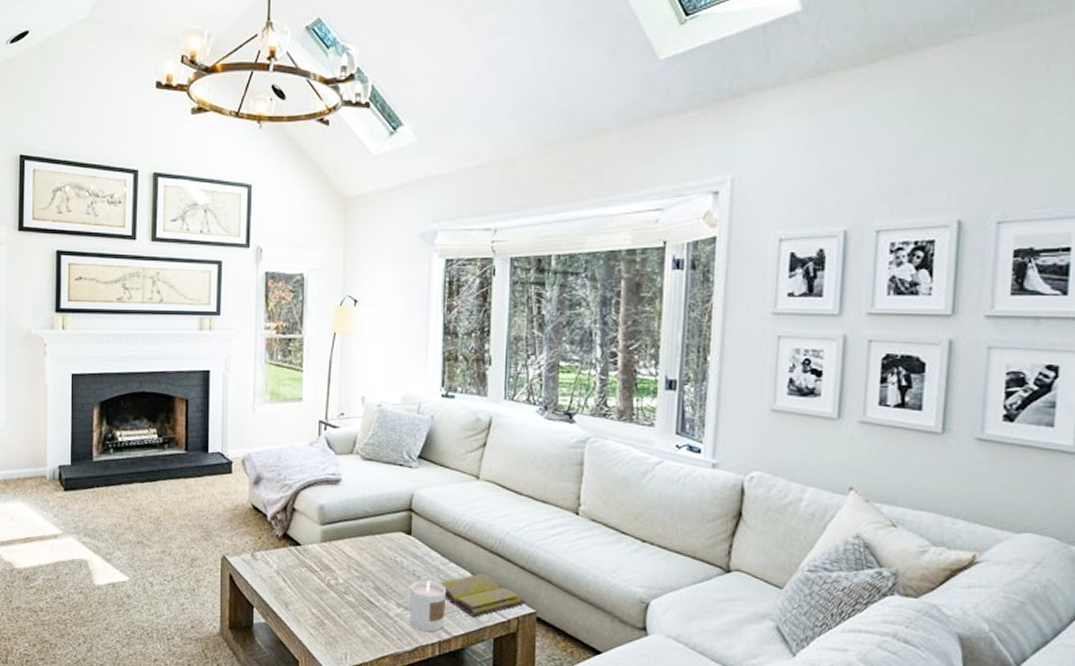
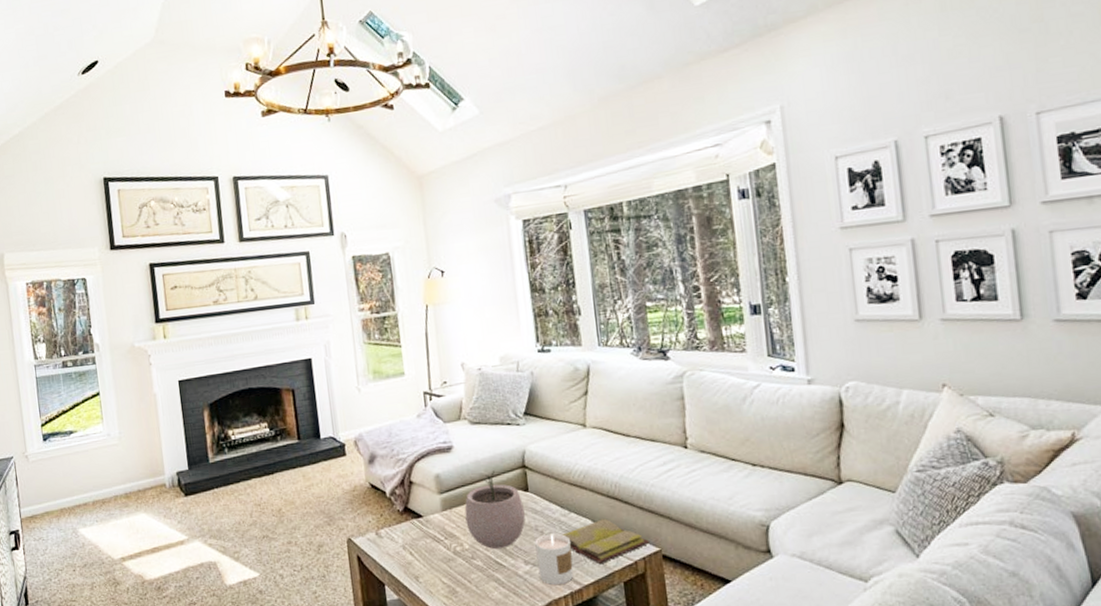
plant pot: none [344,509,404,588] -> present [464,470,525,549]

